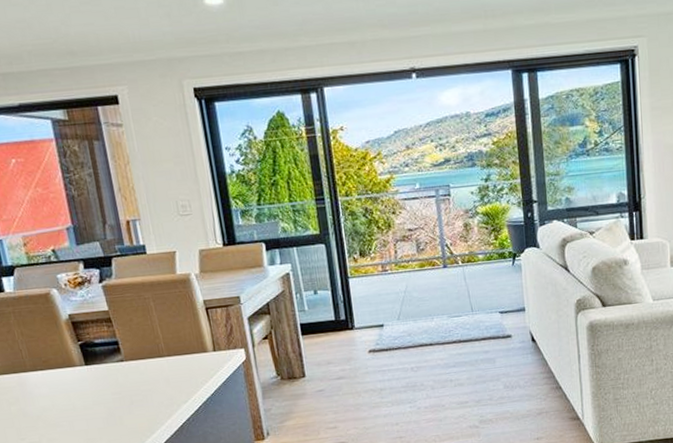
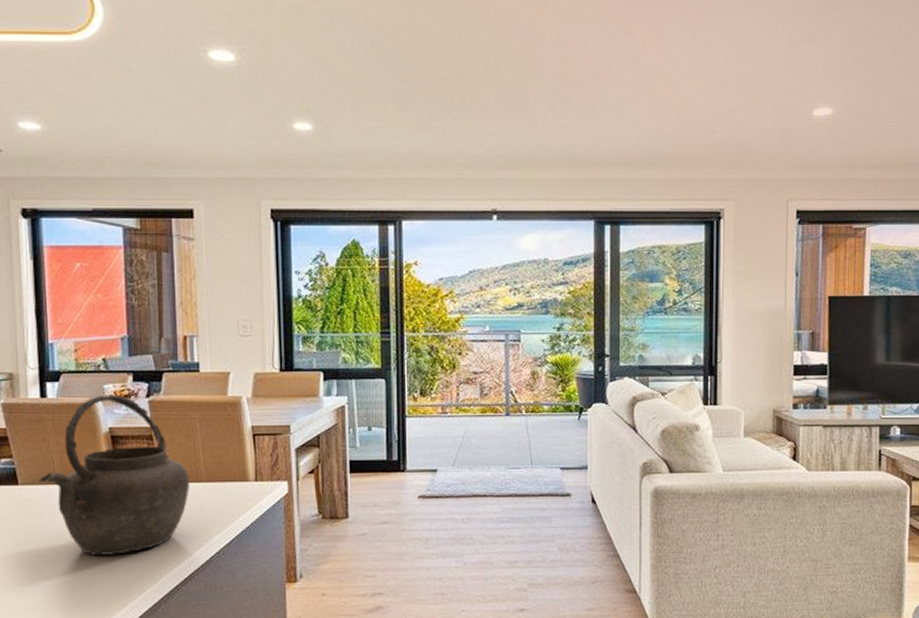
kettle: none [10,282,153,433] -> present [39,394,190,555]

